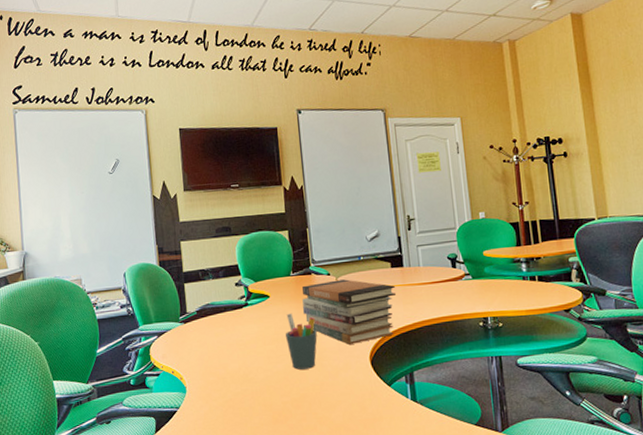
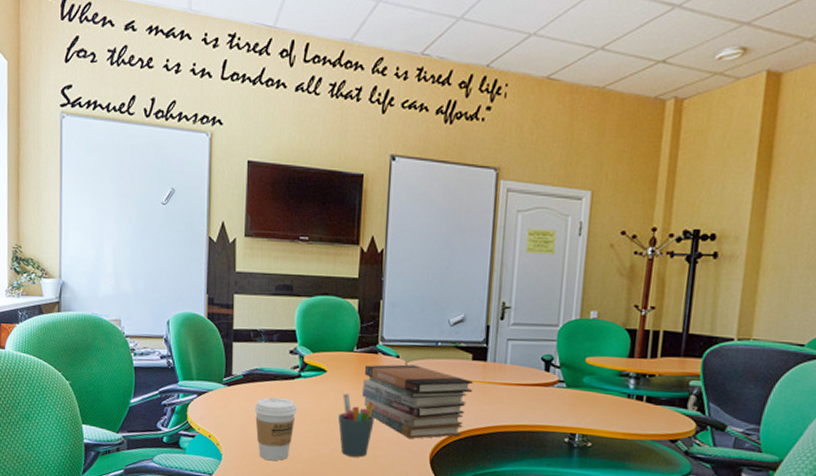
coffee cup: none [210,326,248,386] -> present [254,397,296,461]

